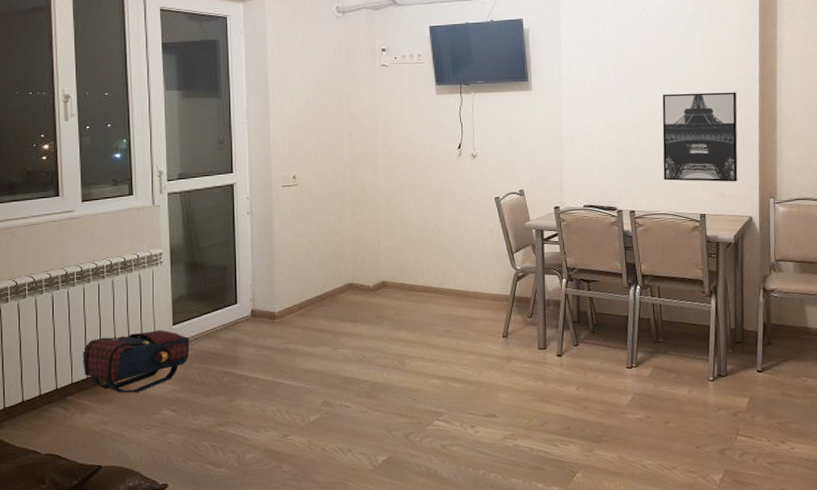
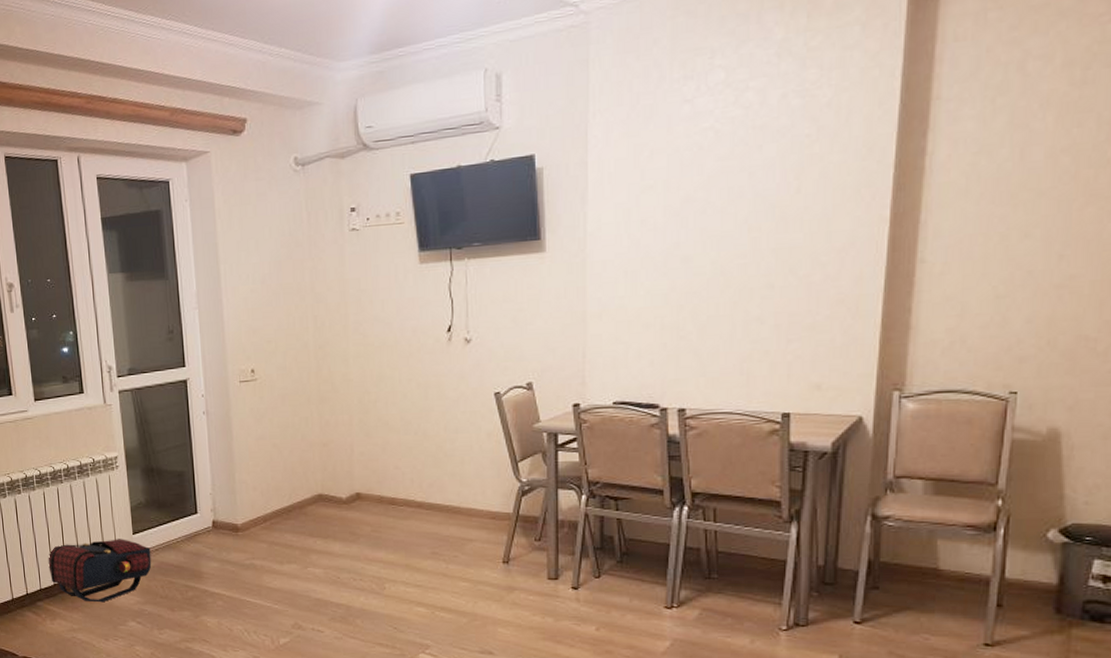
wall art: present [662,92,738,182] -> none [730,239,853,369]

